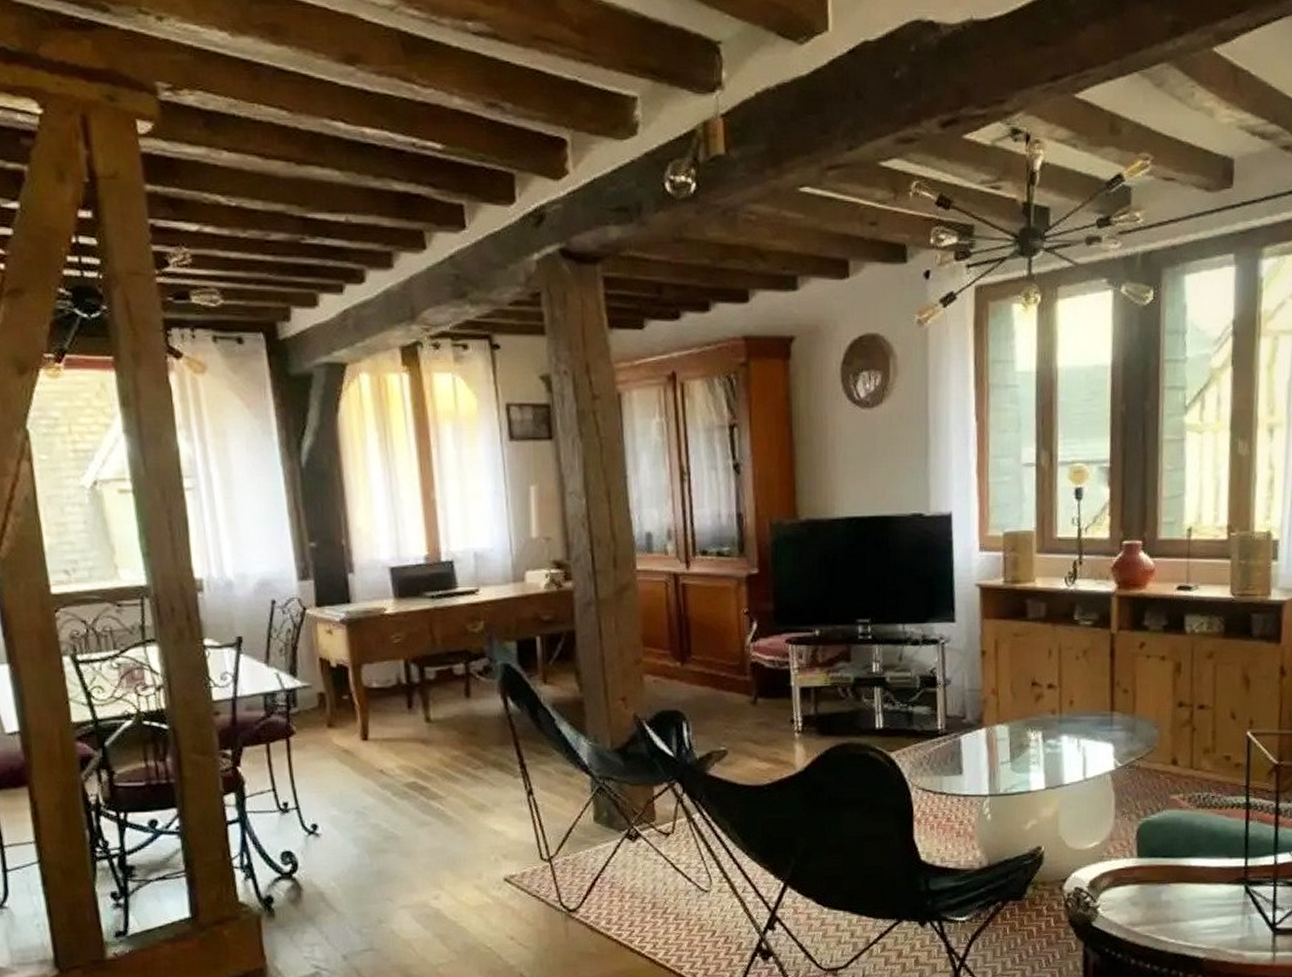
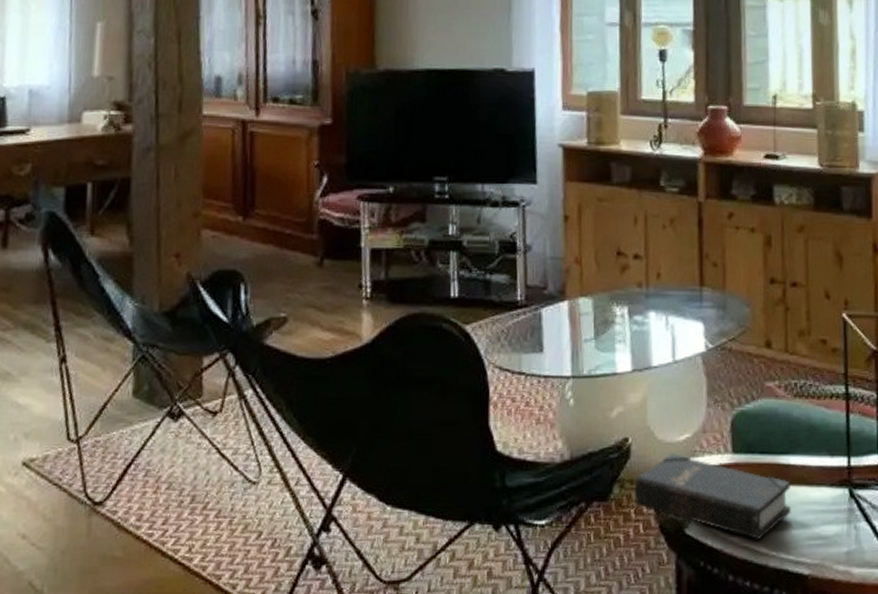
hardback book: none [1047,859,1191,930] -> present [635,453,791,539]

